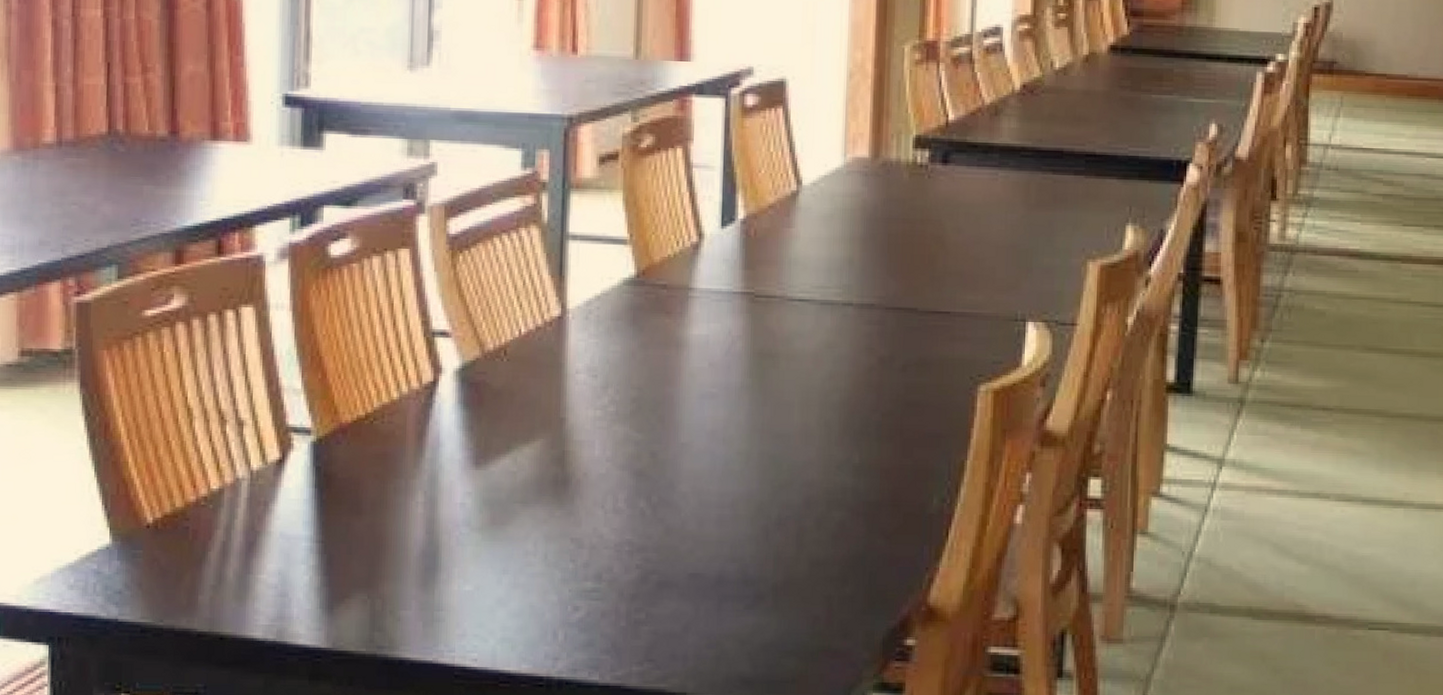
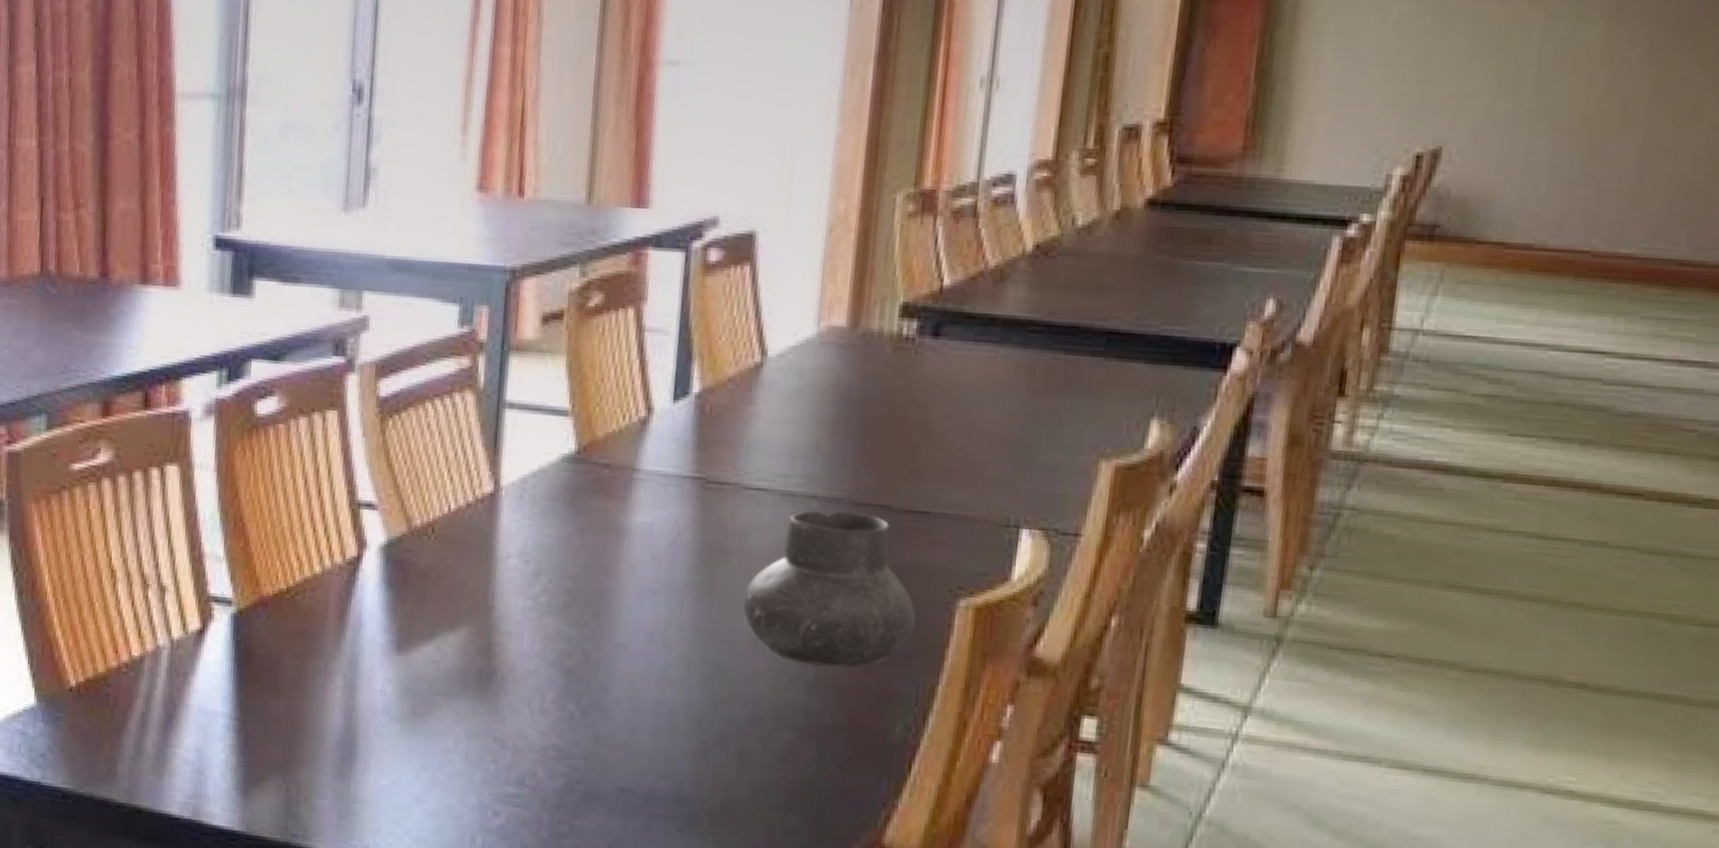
vase: none [793,315,945,452] -> present [743,511,917,668]

